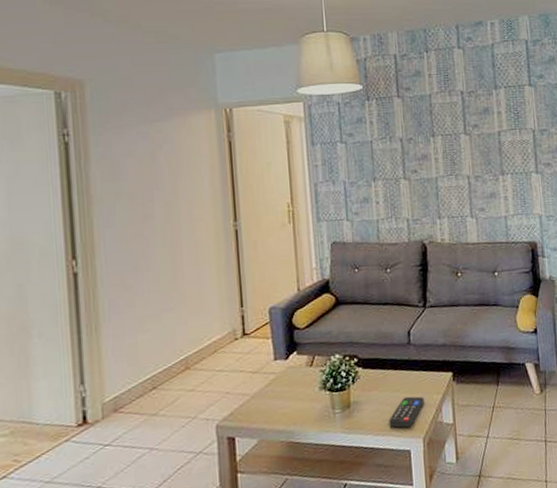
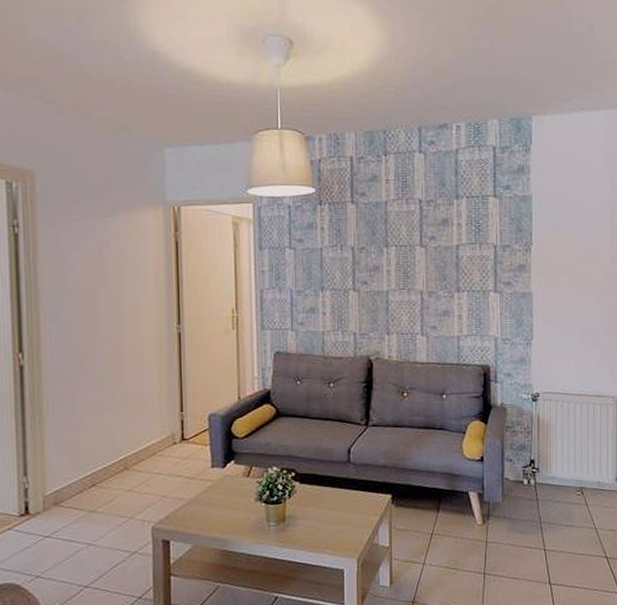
remote control: present [389,396,425,428] -> none [323,515,361,547]

